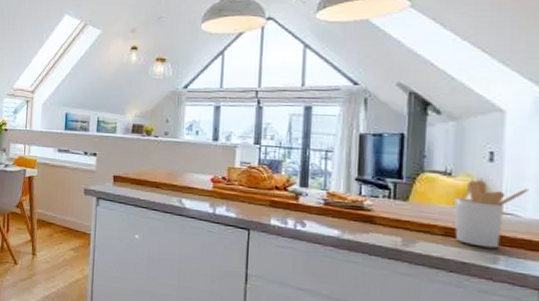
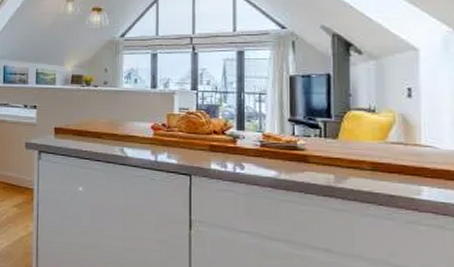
utensil holder: present [454,179,529,249] -> none [379,115,444,180]

